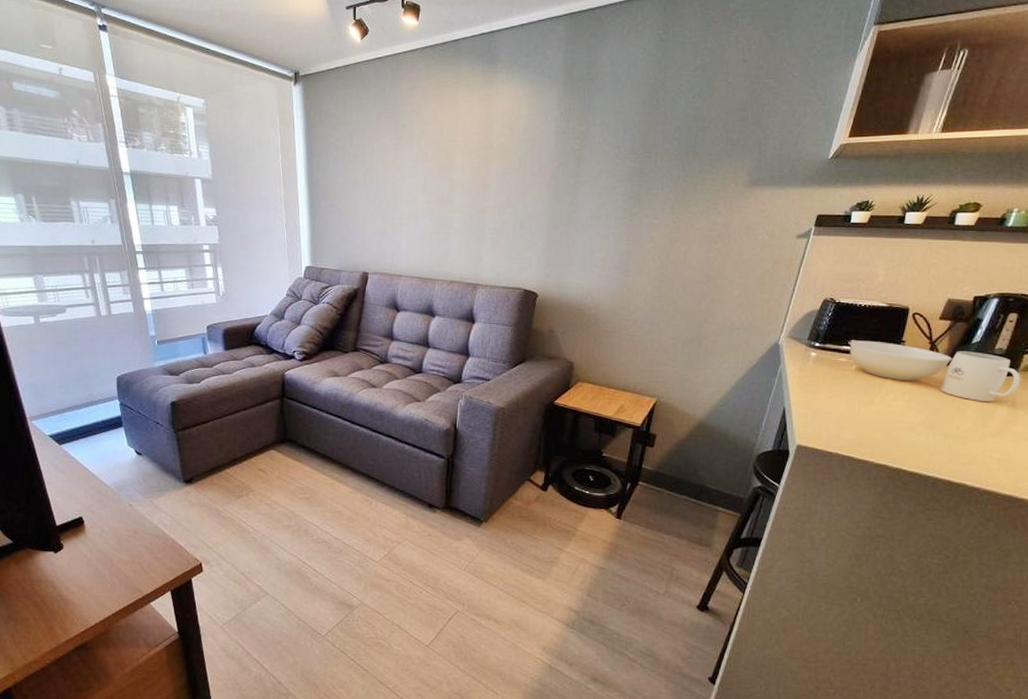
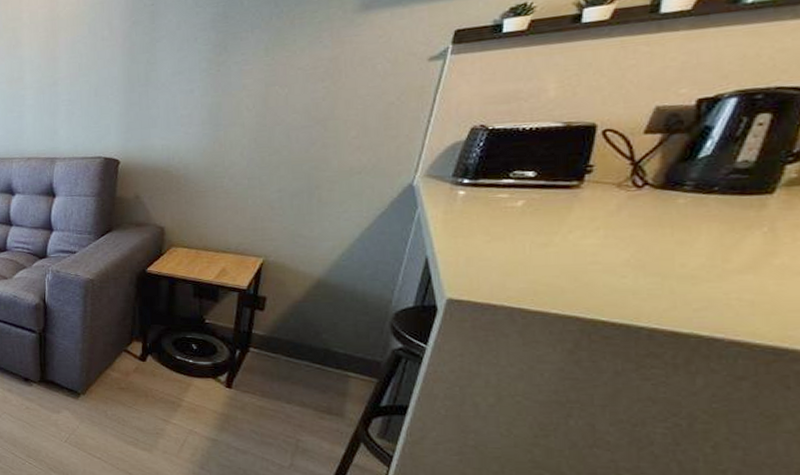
bowl: present [850,340,952,382] -> none [512,169,668,214]
mug: present [941,351,1020,403] -> none [652,168,782,231]

